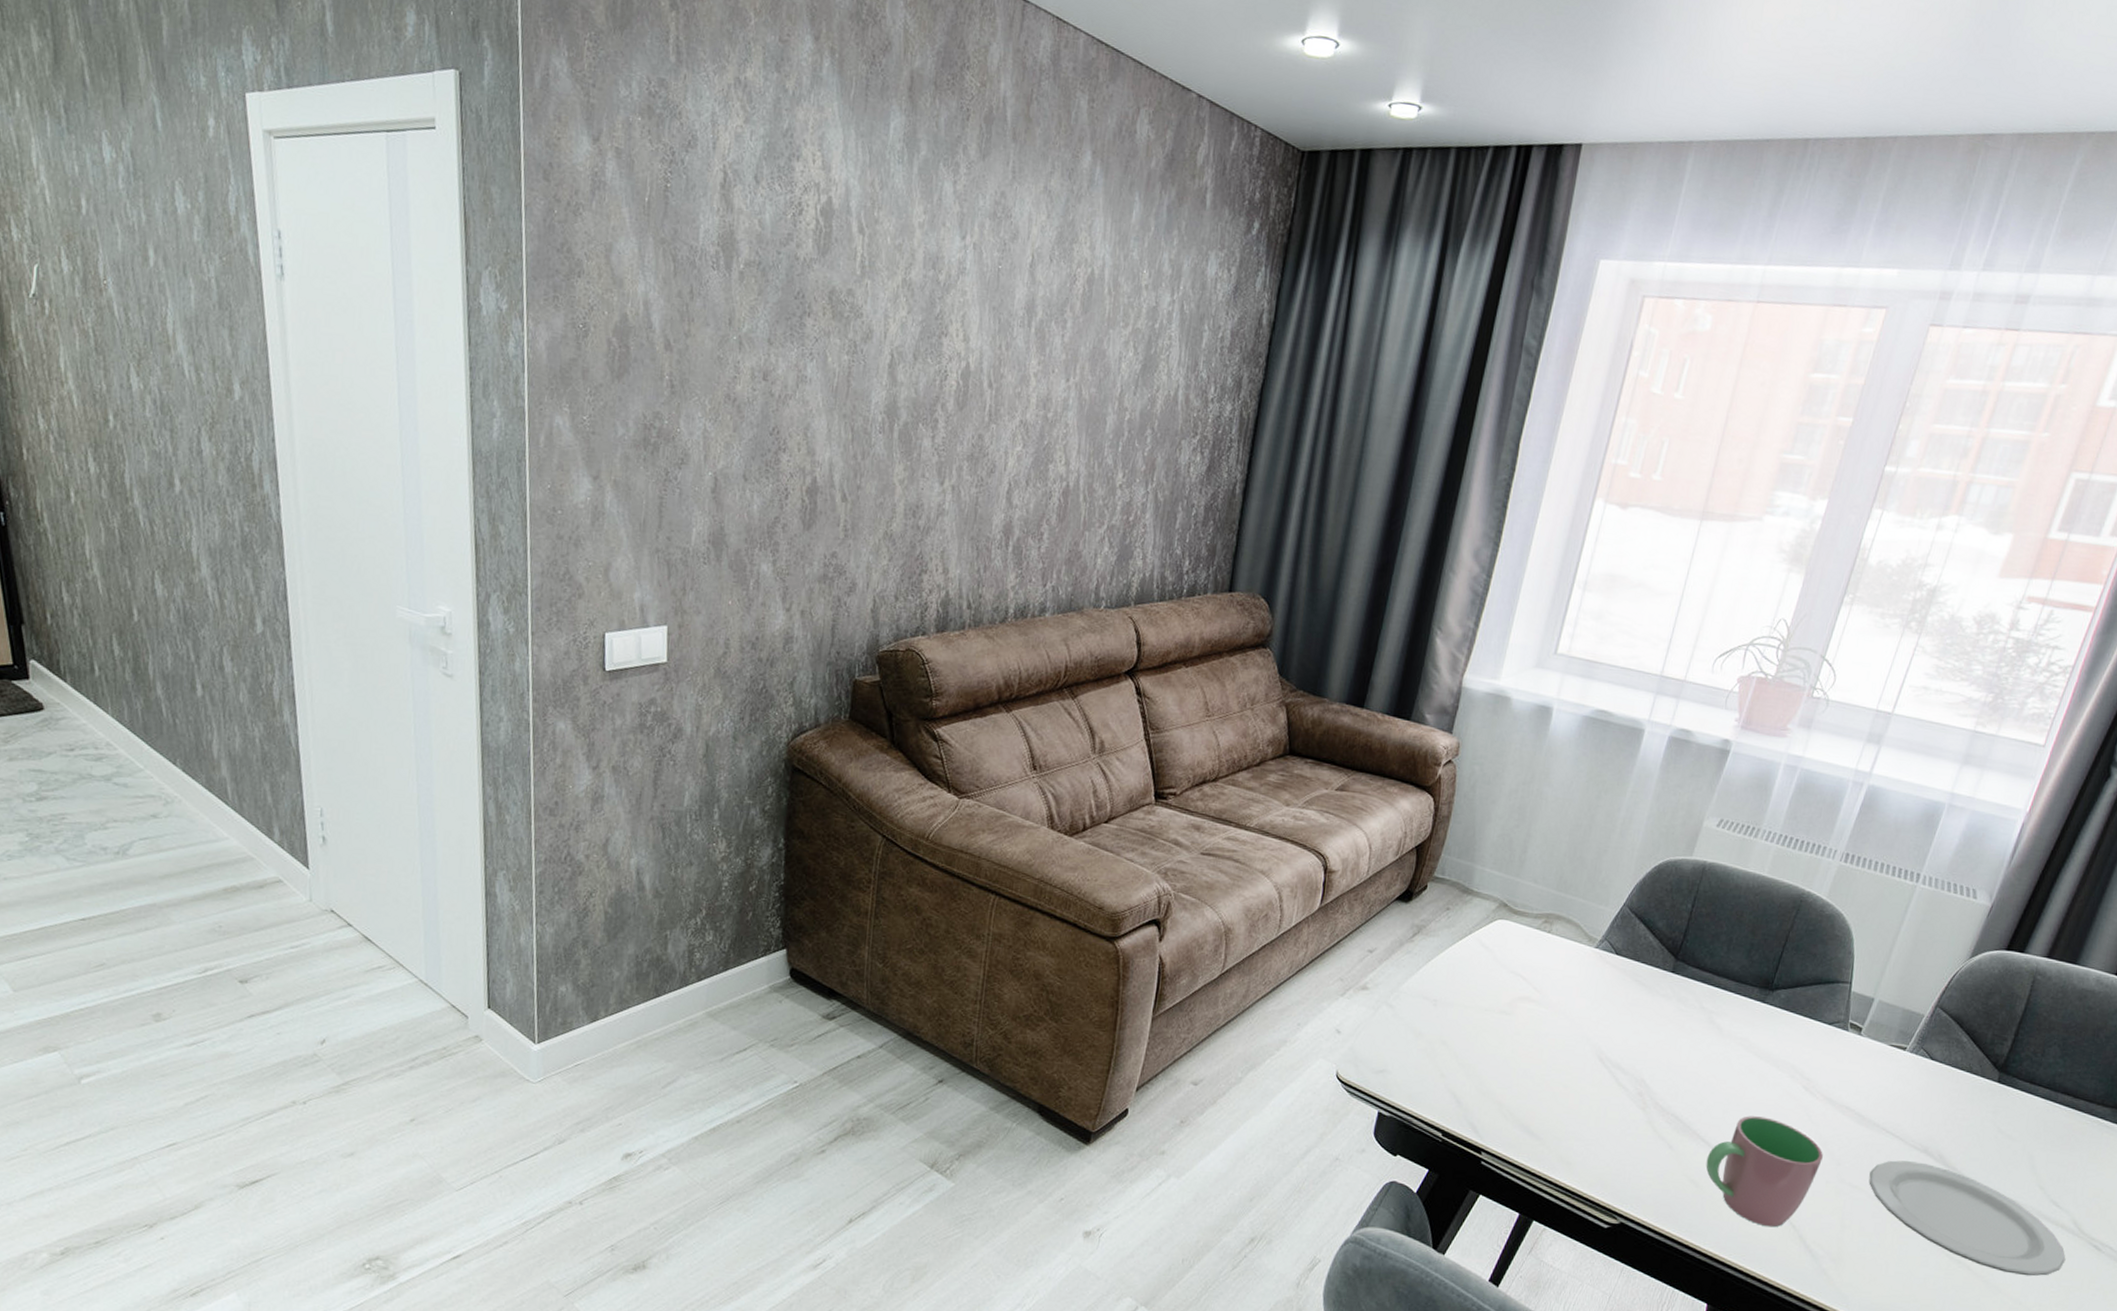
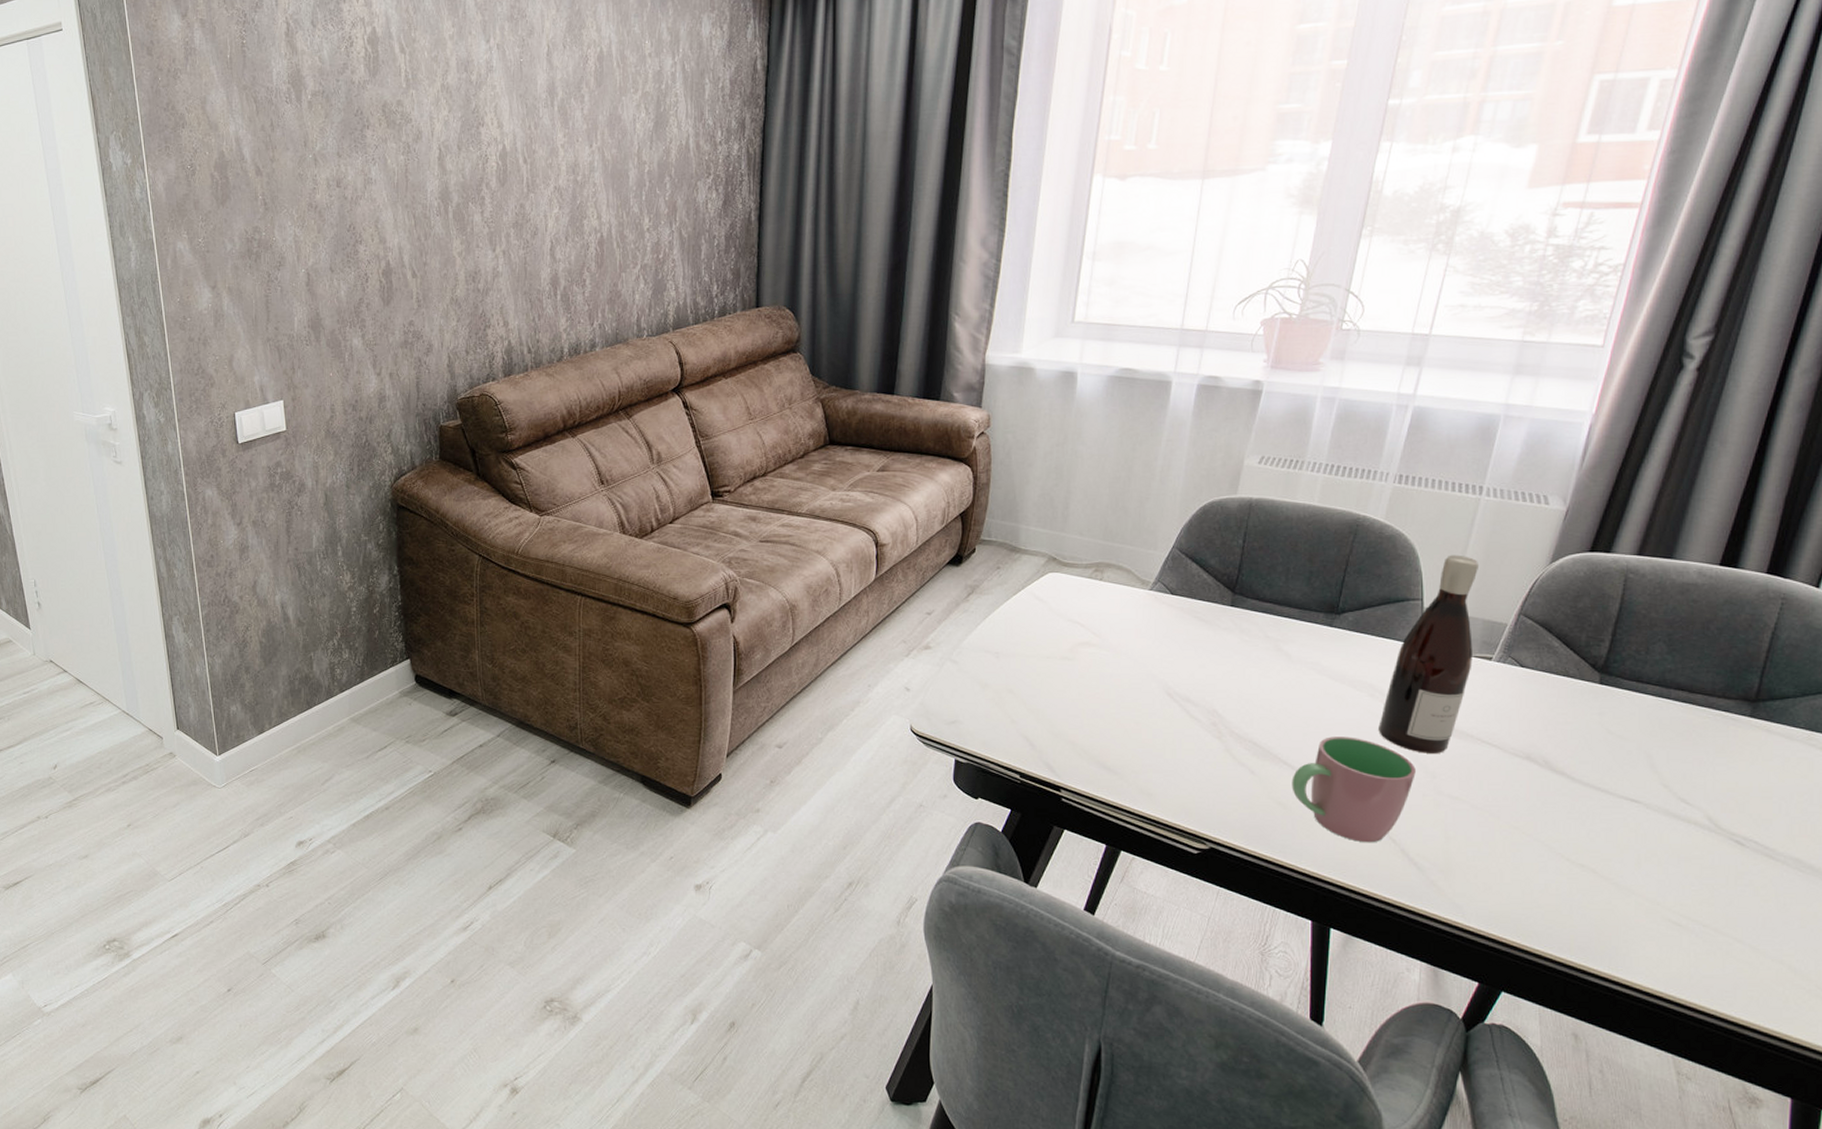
bottle: none [1794,940,1907,1141] -> present [1379,555,1478,753]
plate: present [1869,1160,2066,1276] -> none [1469,769,1705,876]

